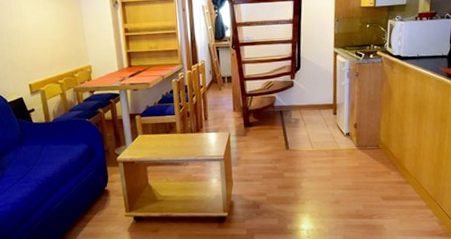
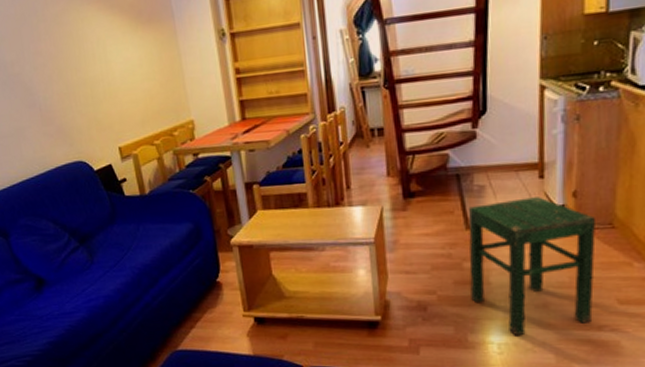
stool: none [288,127,368,224] -> present [468,197,596,336]

